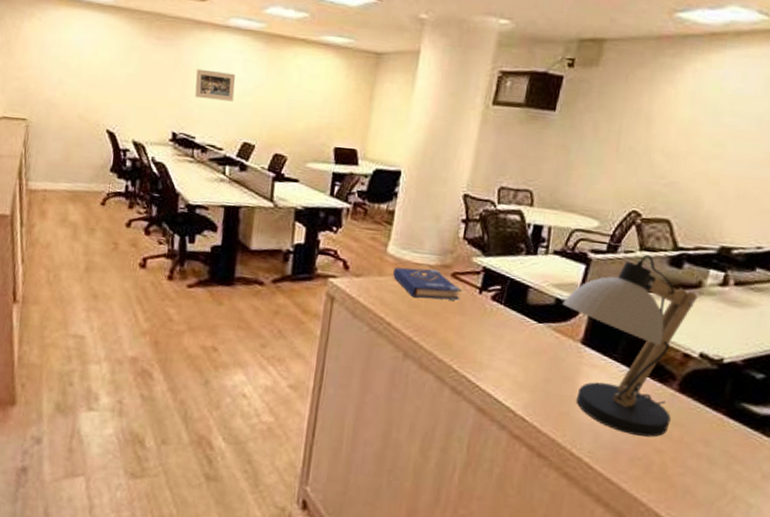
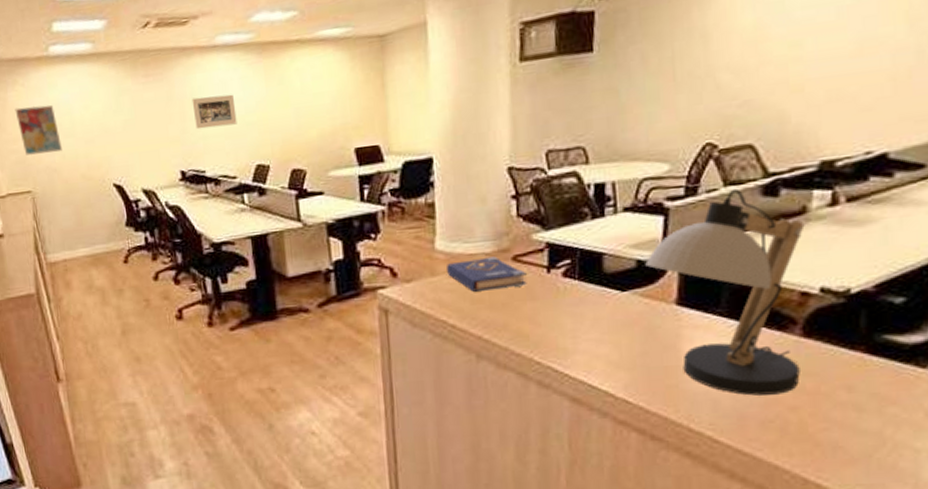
wall art: none [26,39,66,89] -> present [14,105,62,156]

